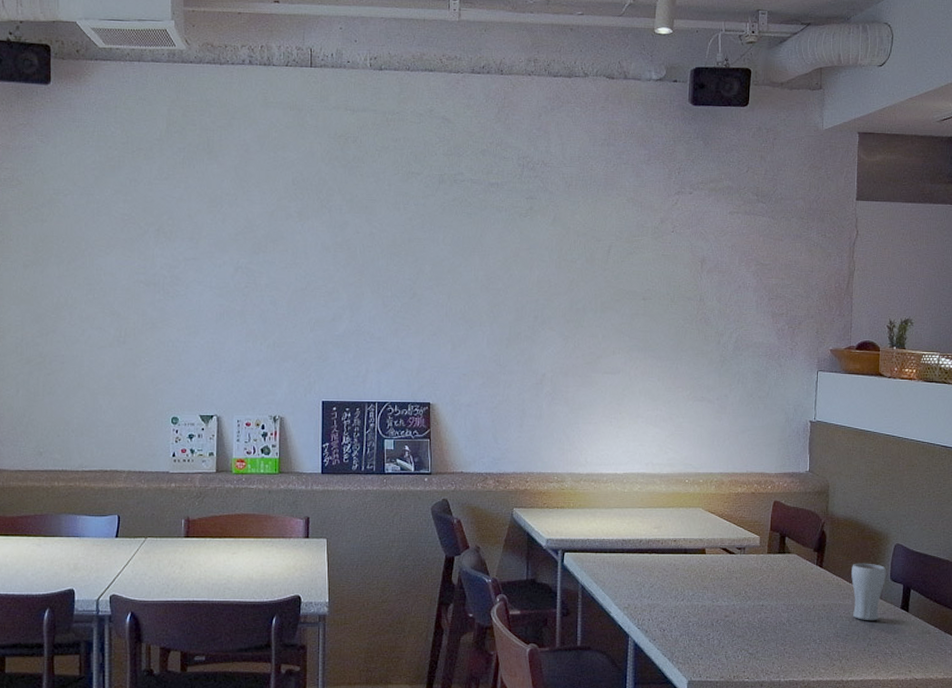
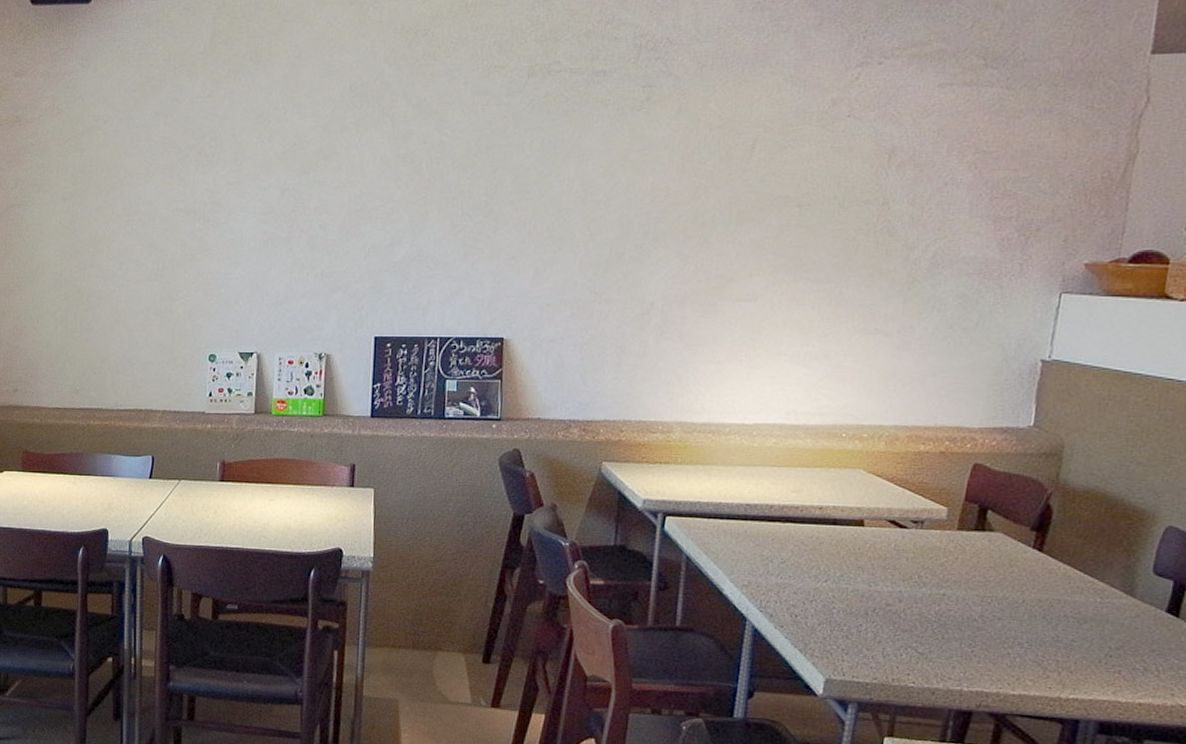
drinking glass: present [851,563,886,621] -> none [1085,548,1147,626]

